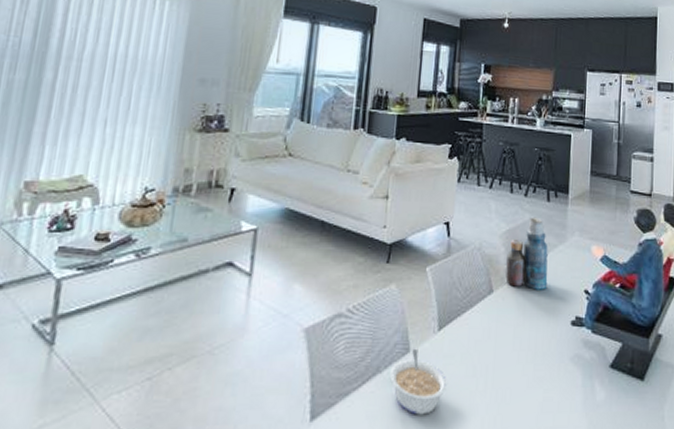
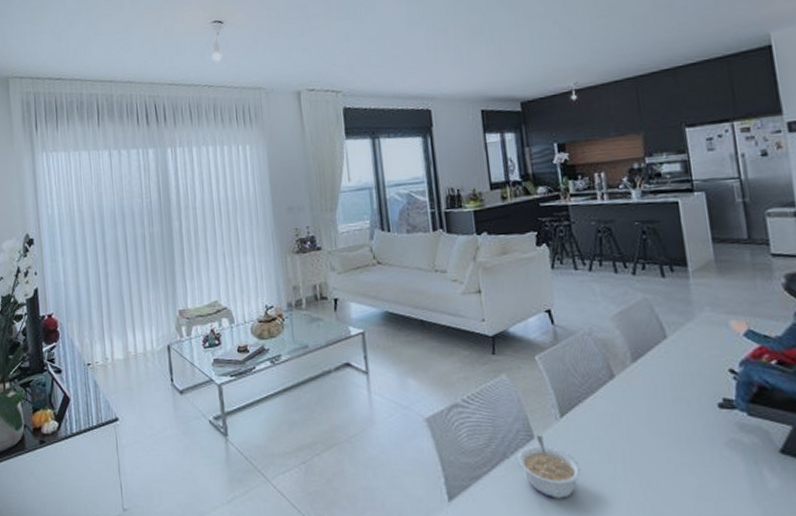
bottle: present [505,217,548,290] -> none [623,295,680,372]

